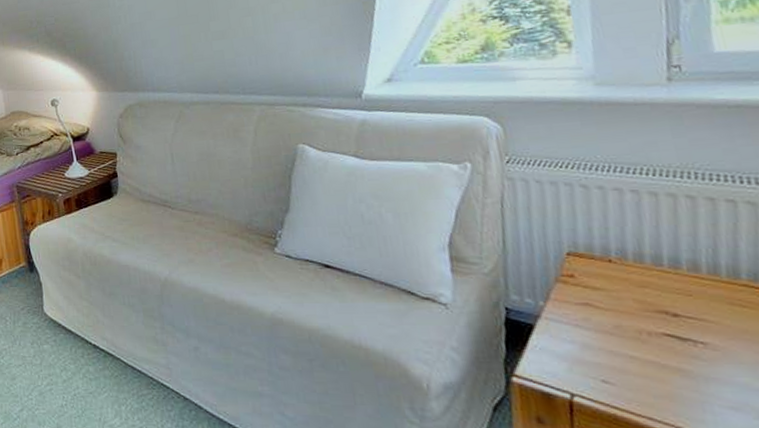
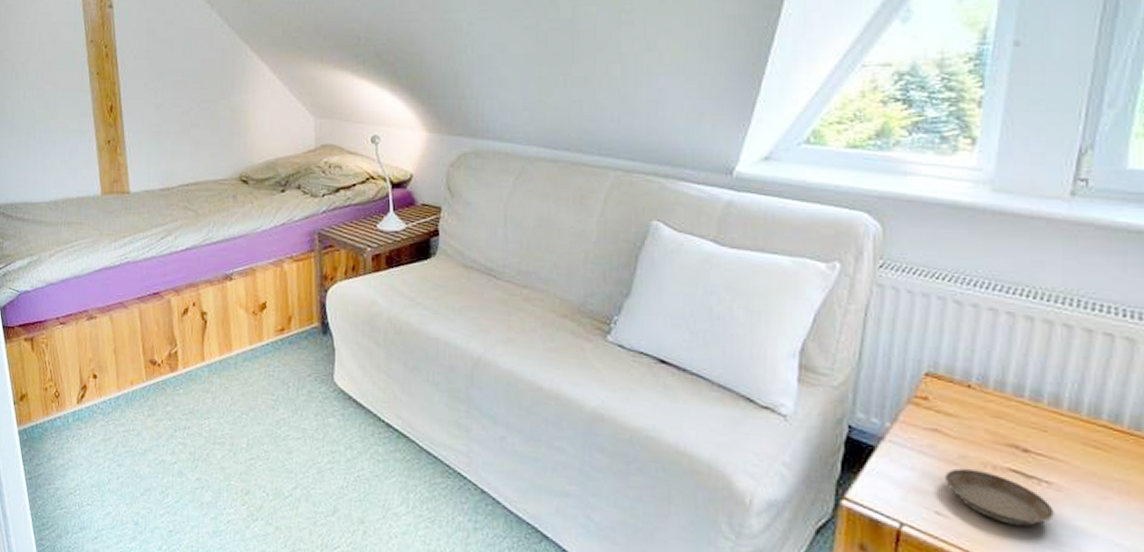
saucer: none [603,338,717,387] -> present [944,468,1054,526]

